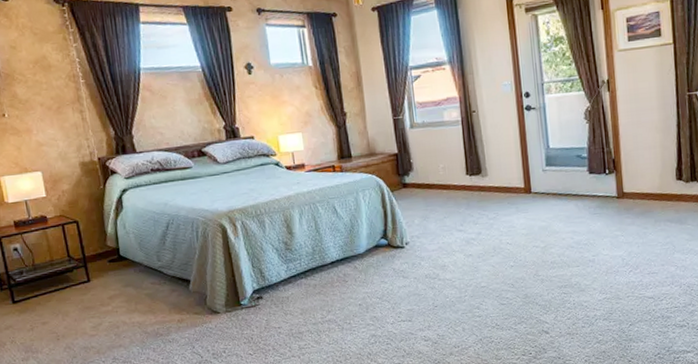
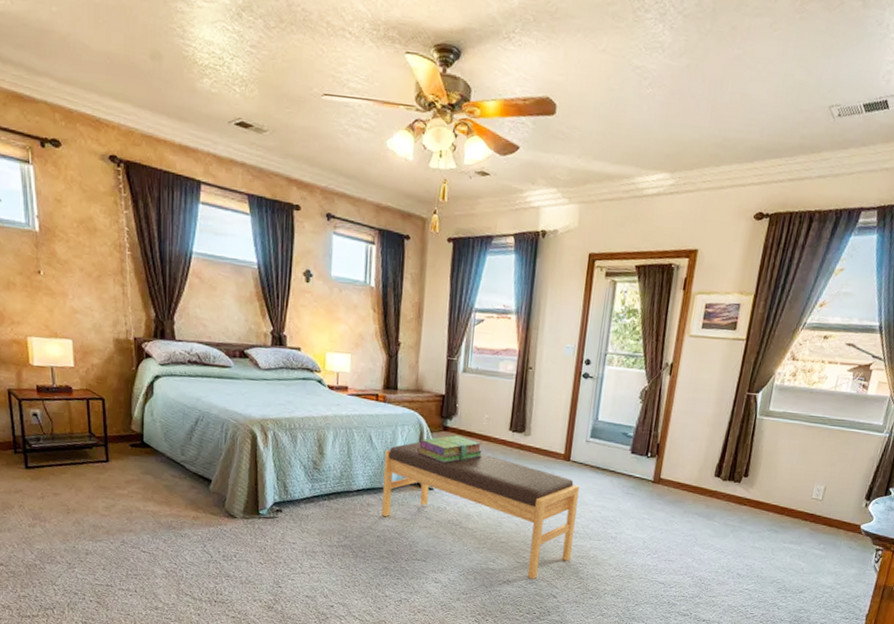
bench: none [351,203,555,319] -> present [381,442,580,580]
stack of books: none [382,189,445,220] -> present [417,435,483,463]

